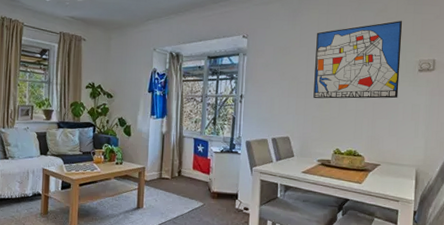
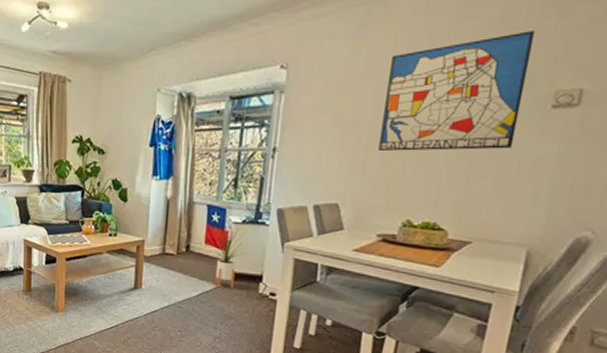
house plant: none [199,151,224,205] -> present [214,222,246,288]

